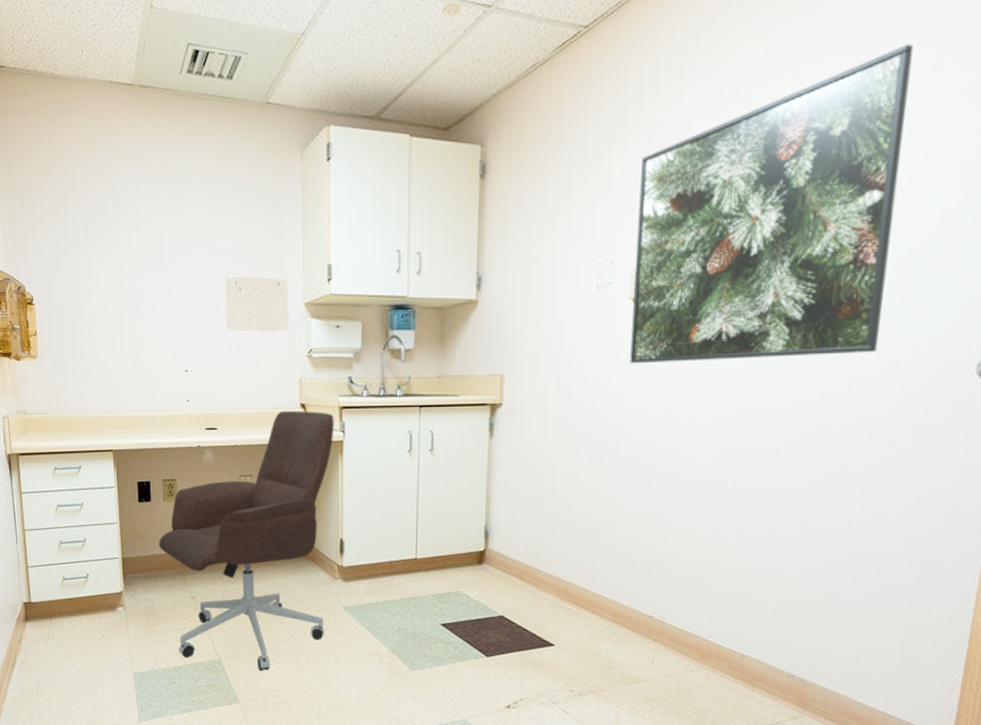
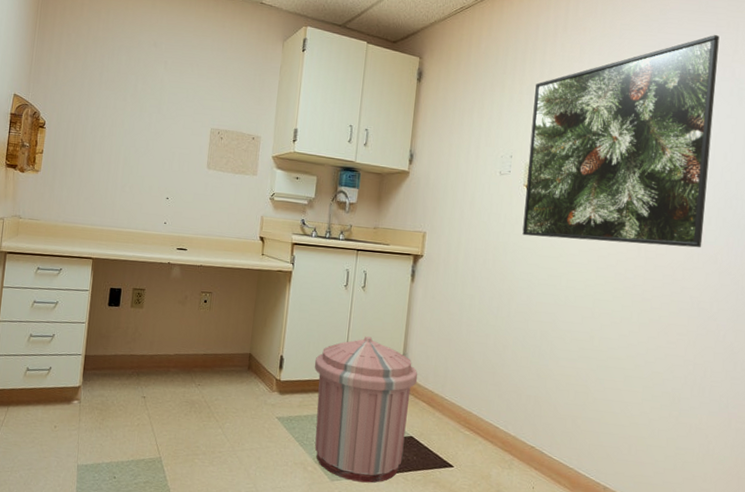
office chair: present [158,410,334,671] -> none [120,240,287,471]
trash can: none [380,507,505,670] -> present [314,336,418,483]

